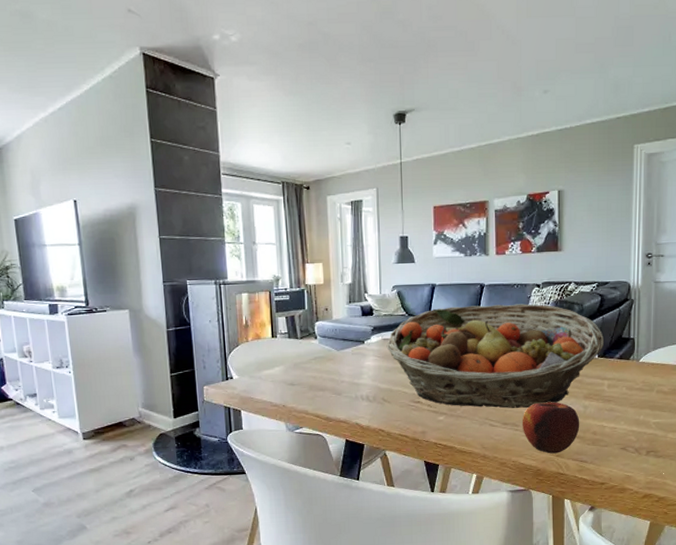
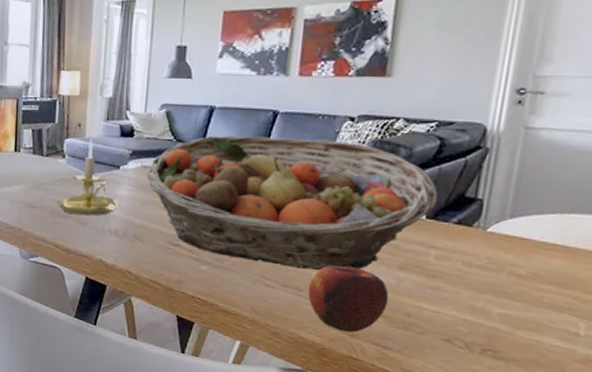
candle holder: none [314,320,367,387] -> present [57,138,120,216]

